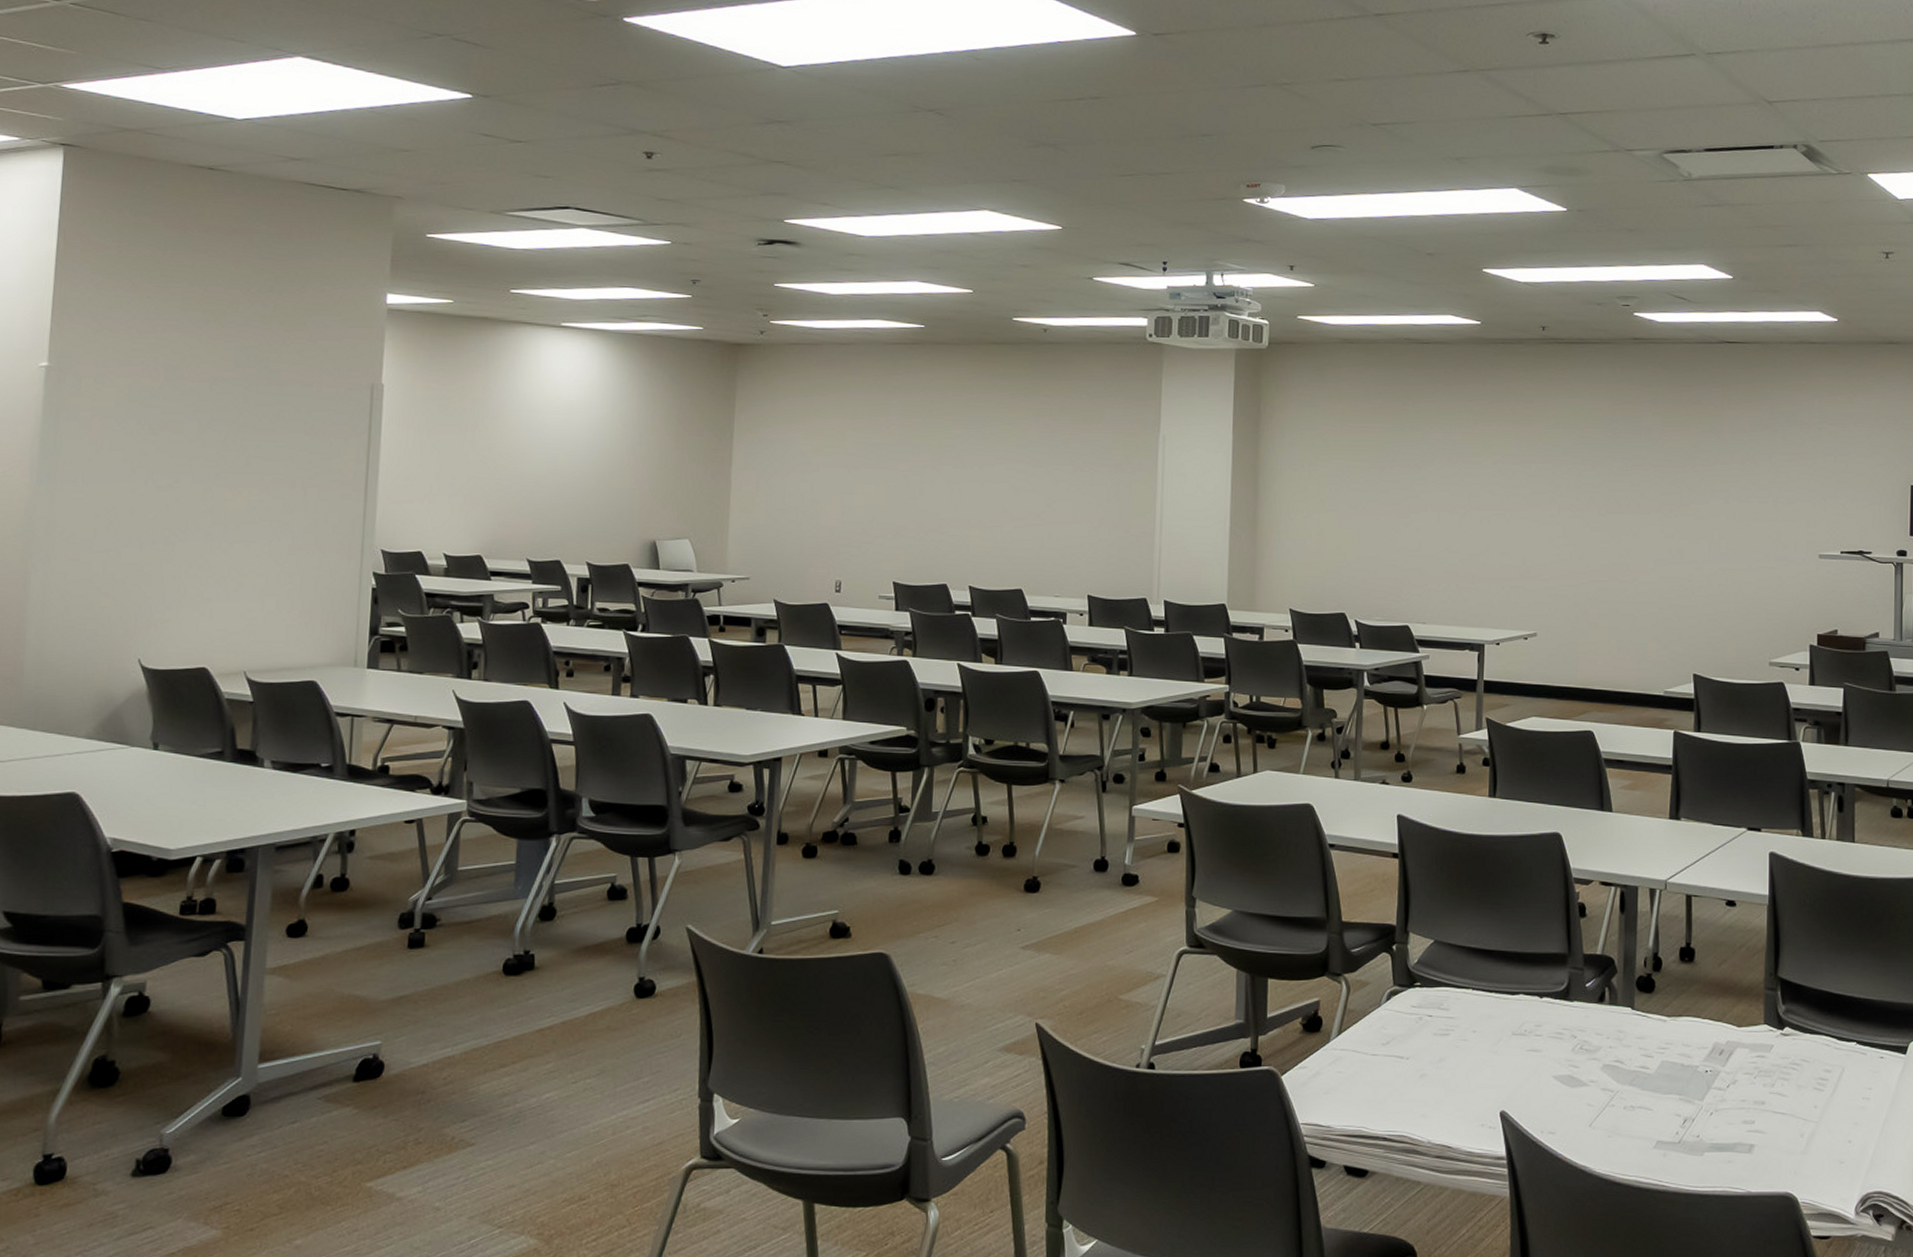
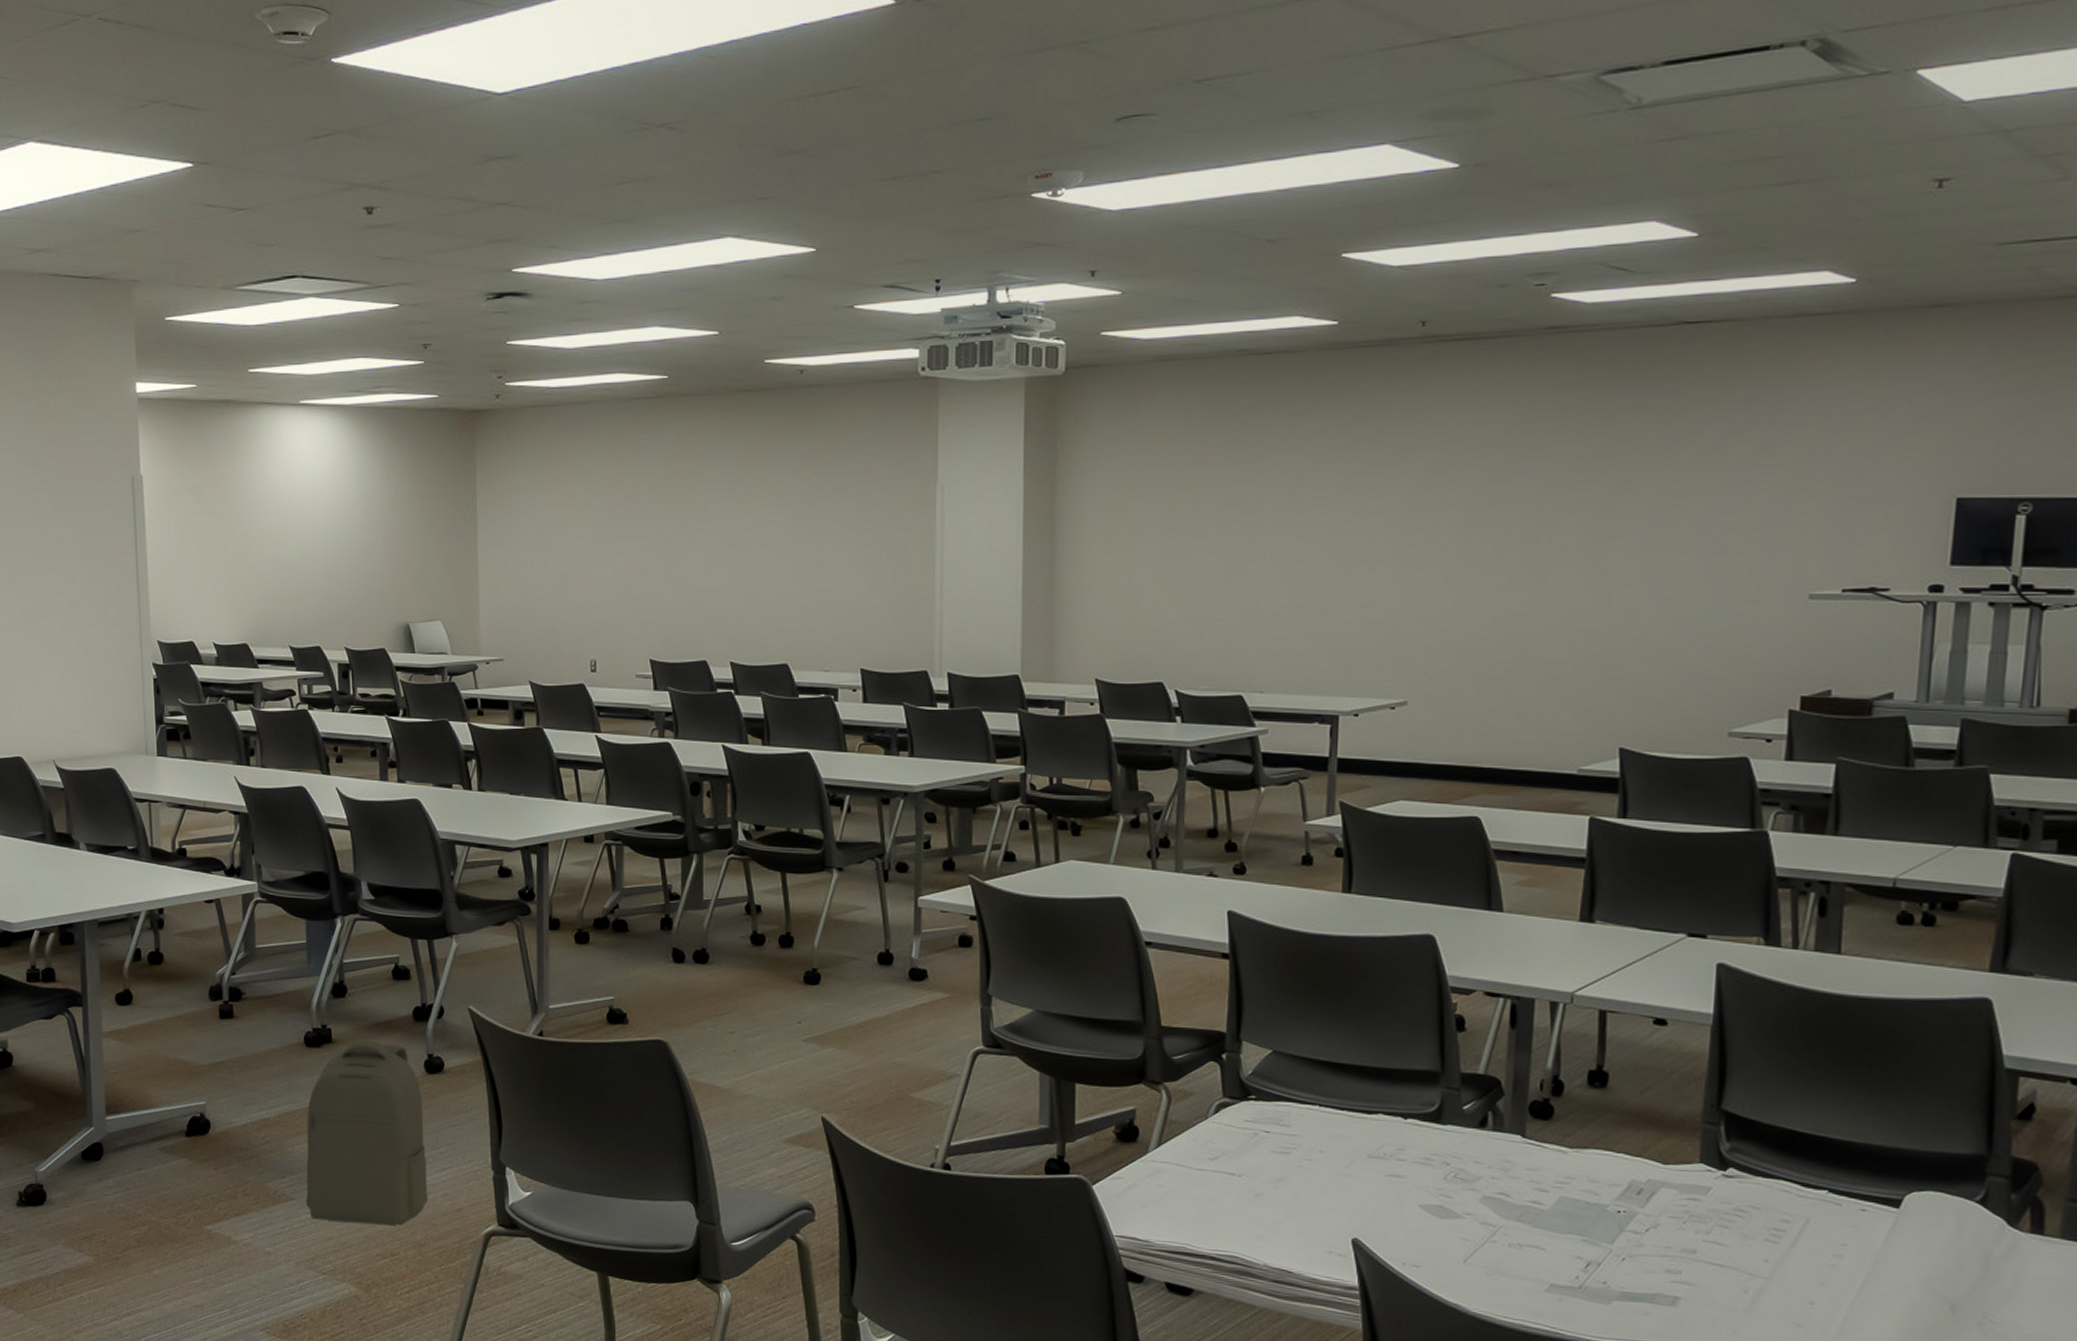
backpack: none [487,965,629,1166] -> present [306,1040,429,1225]

